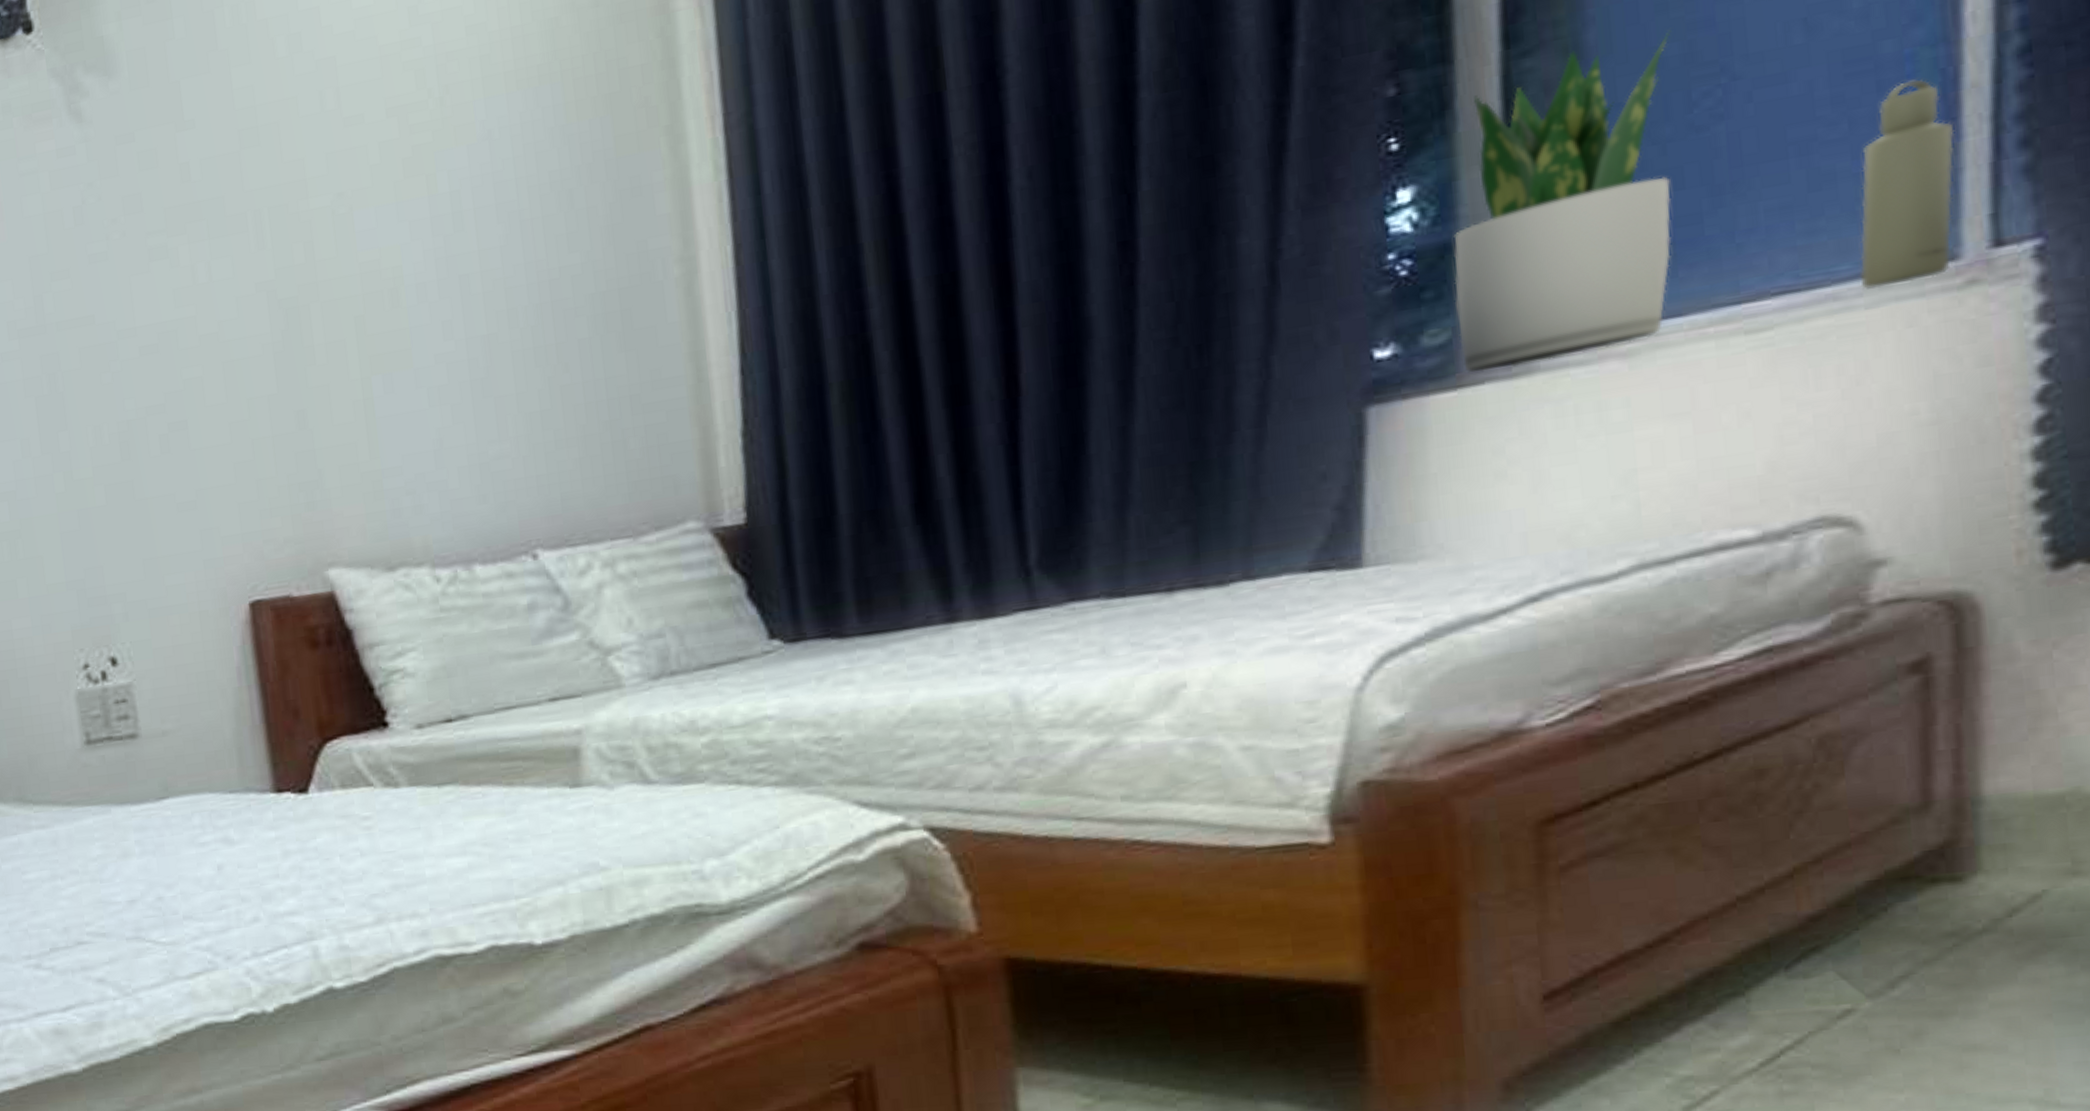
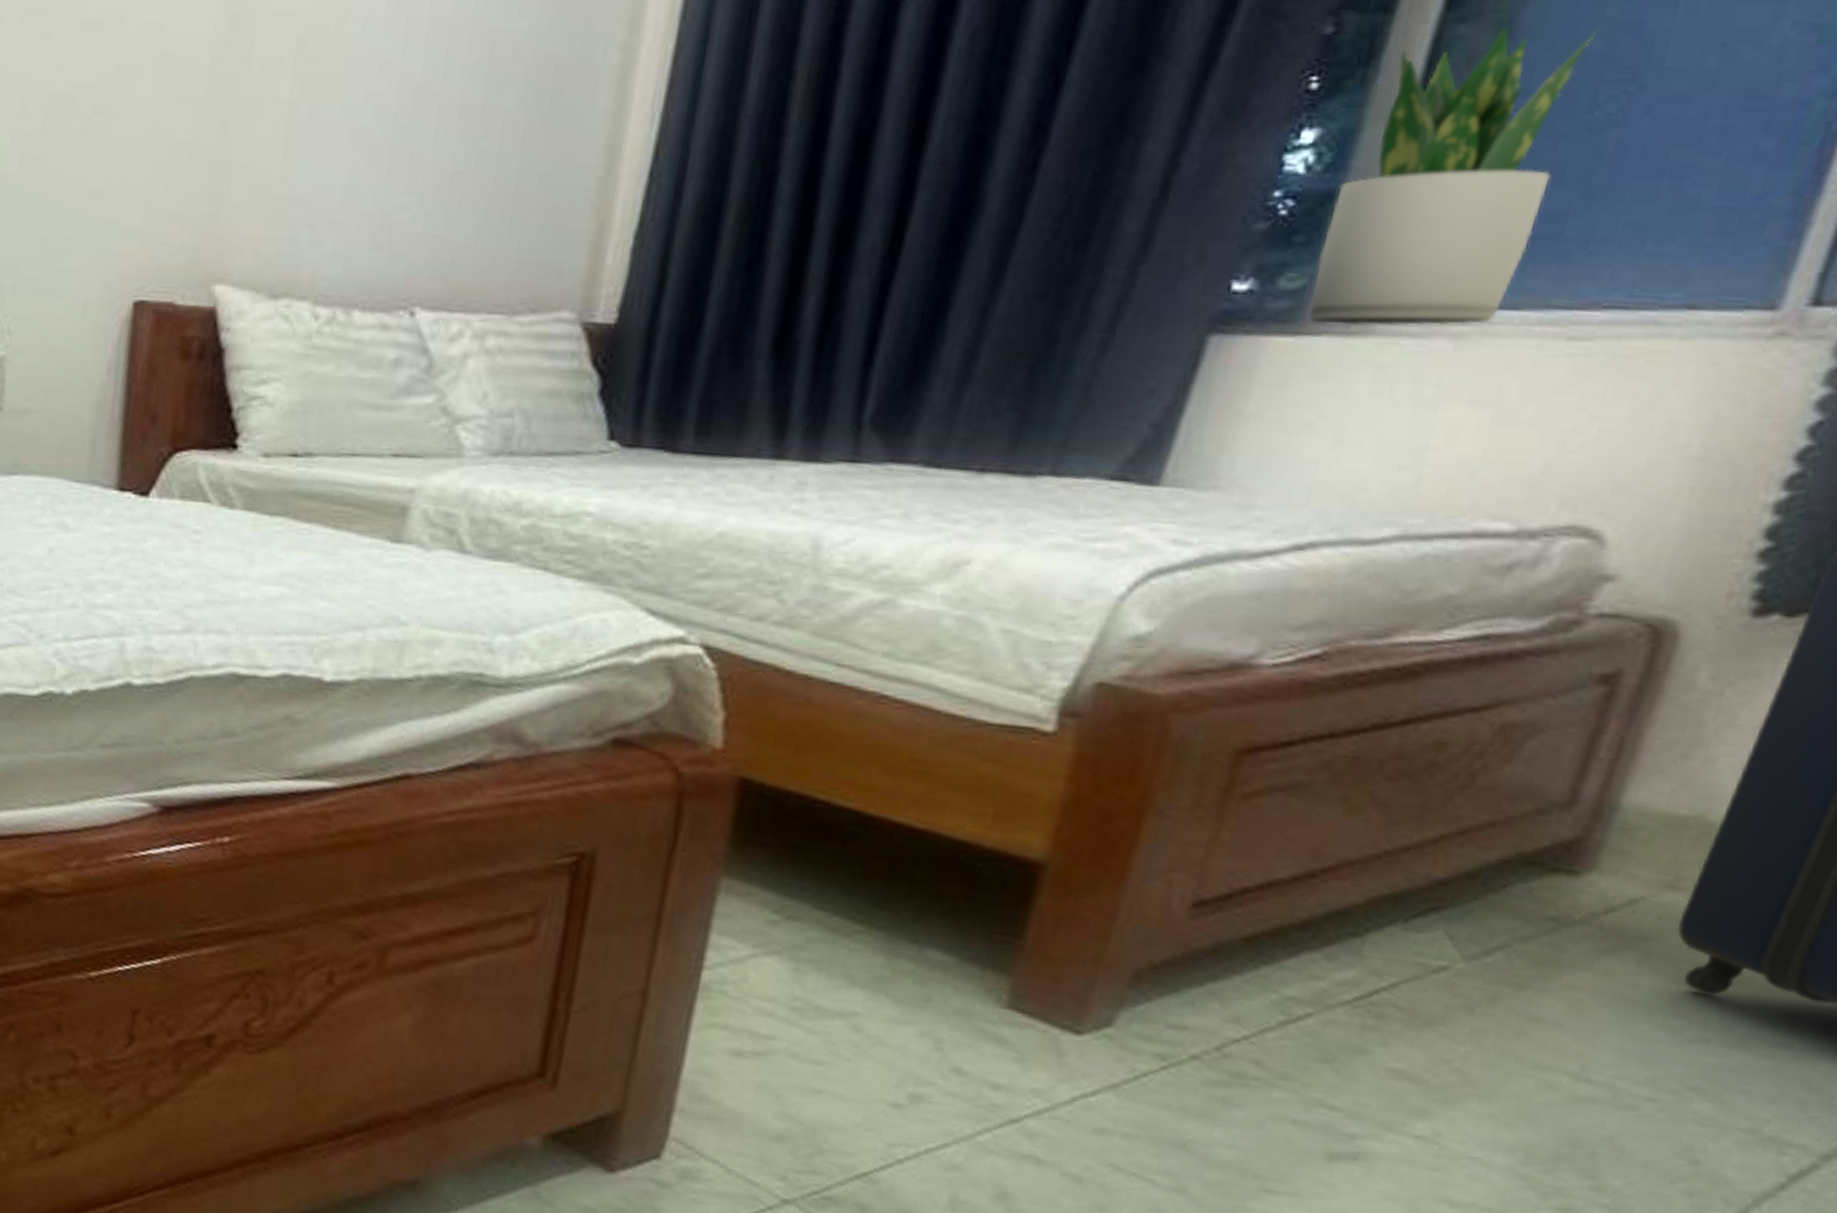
bottle: present [1859,78,1955,290] -> none [1682,127,1818,323]

